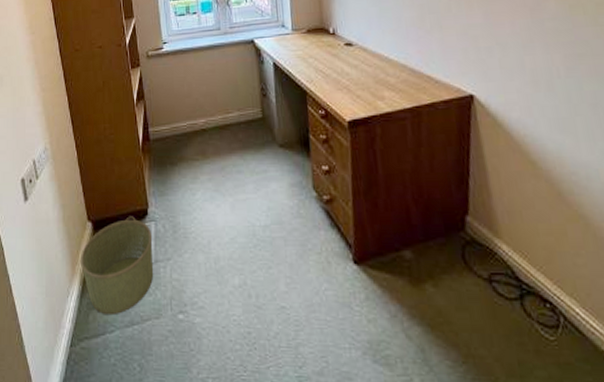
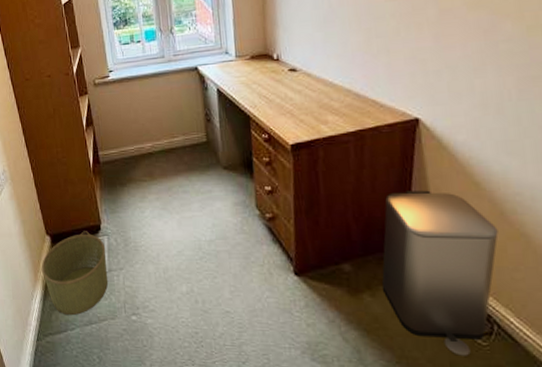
pedal bin: none [443,170,558,353] -> present [382,190,499,356]

